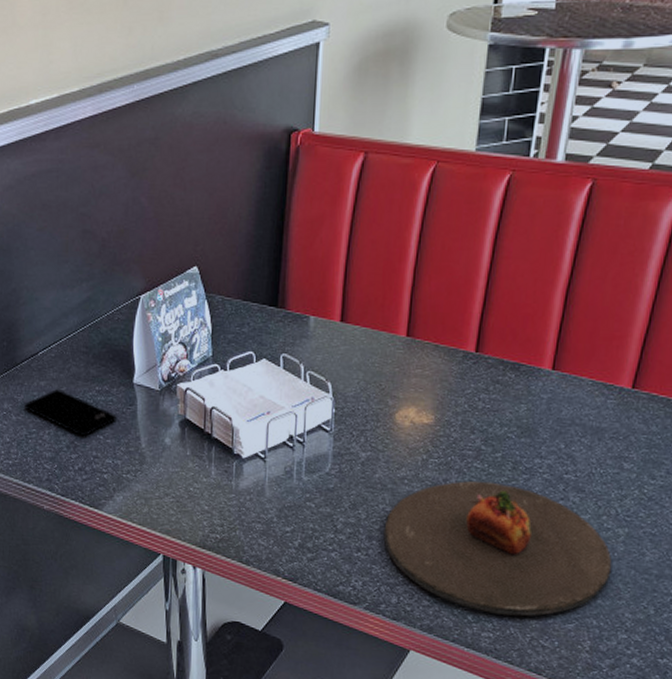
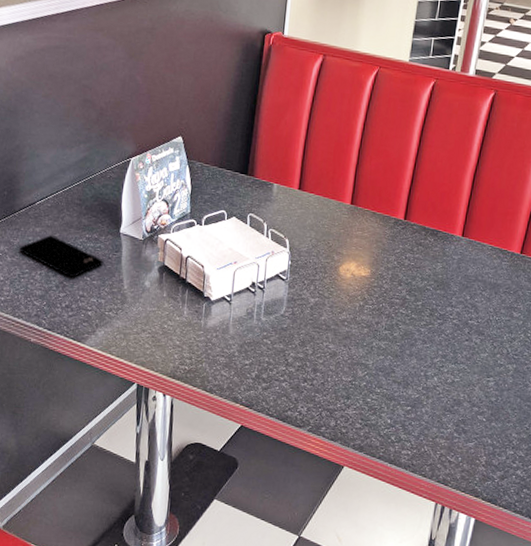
plate: present [383,480,612,617] -> none [326,324,504,437]

